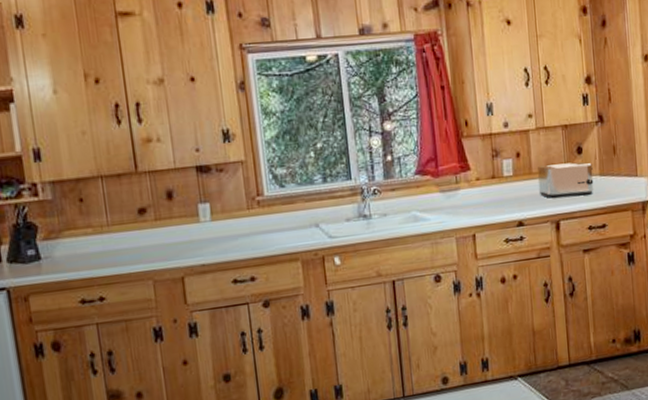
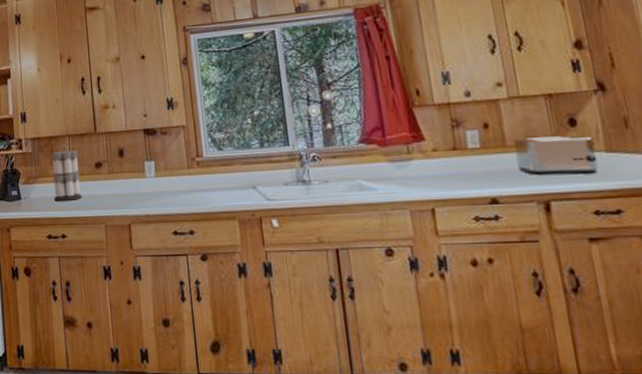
spice rack: none [79,187,123,258] -> present [51,144,82,201]

